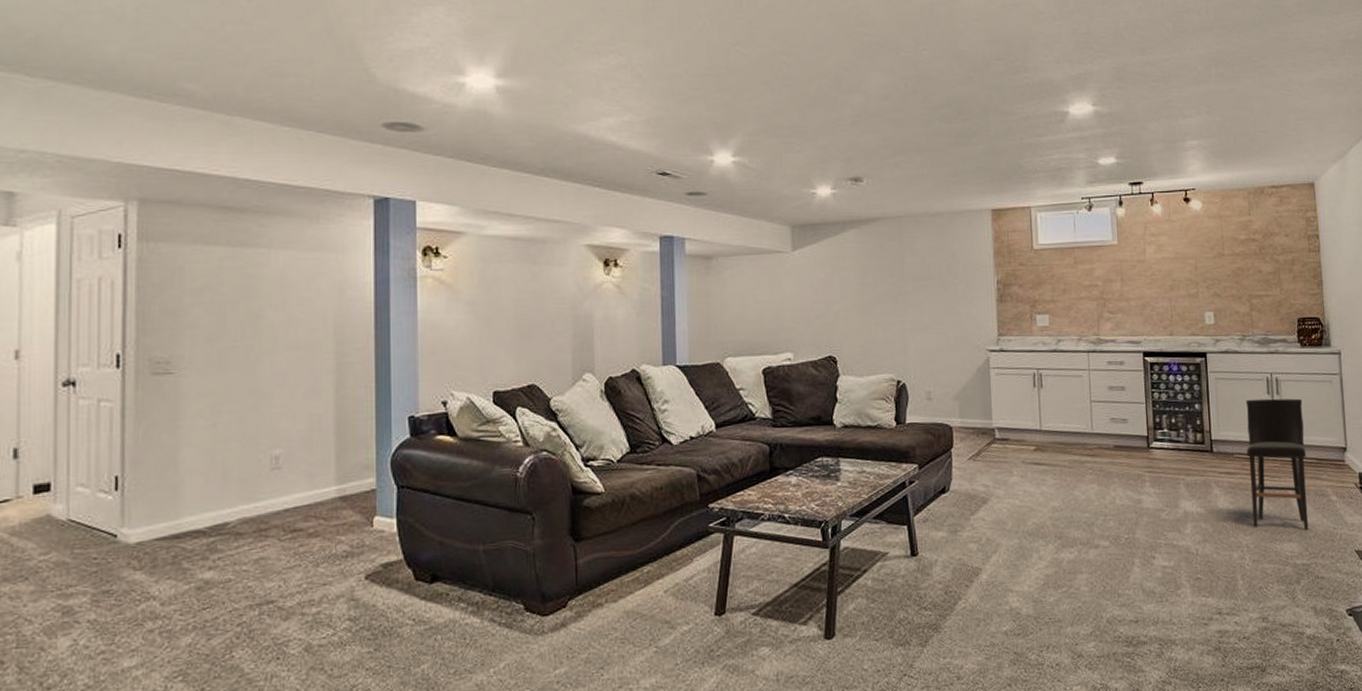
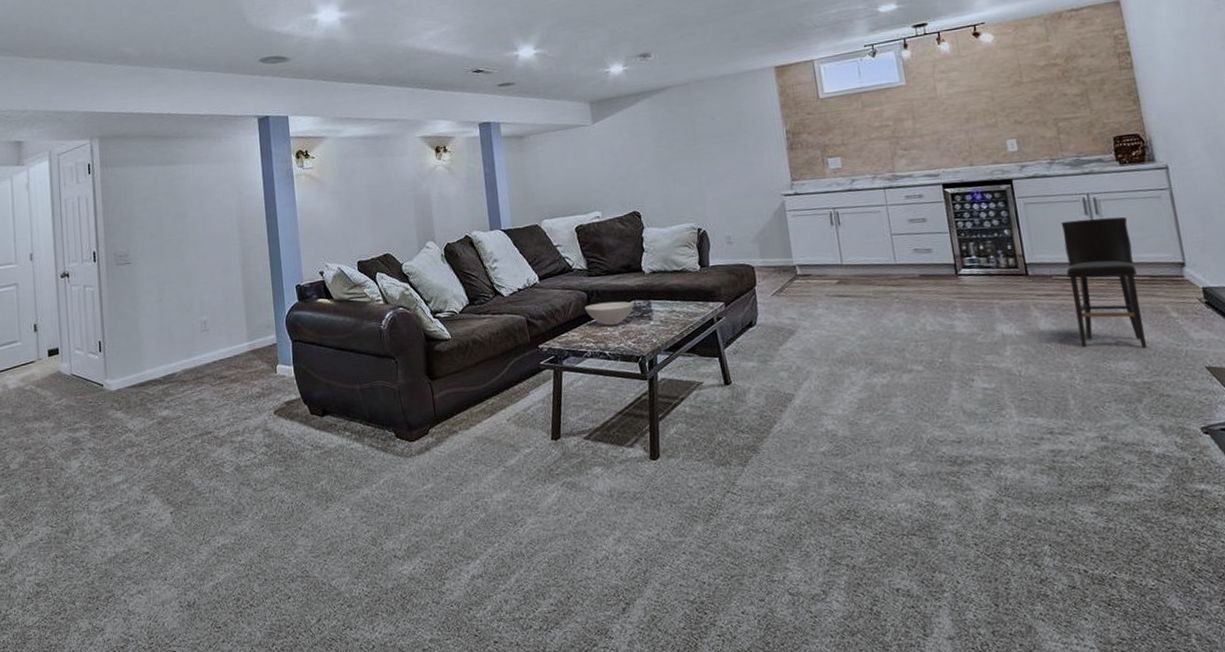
bowl: none [765,457,822,485] -> present [584,301,635,326]

